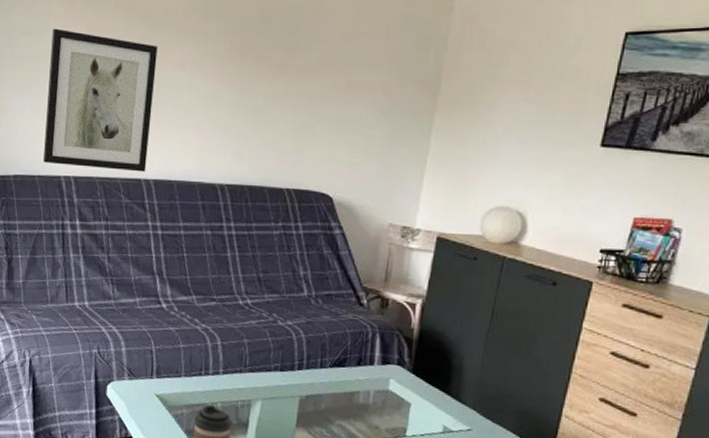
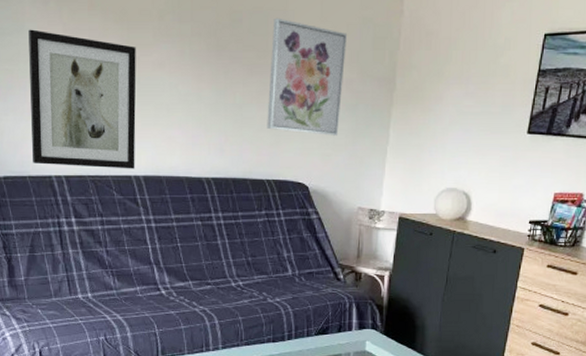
wall art: none [290,16,386,143] -> present [267,17,347,136]

